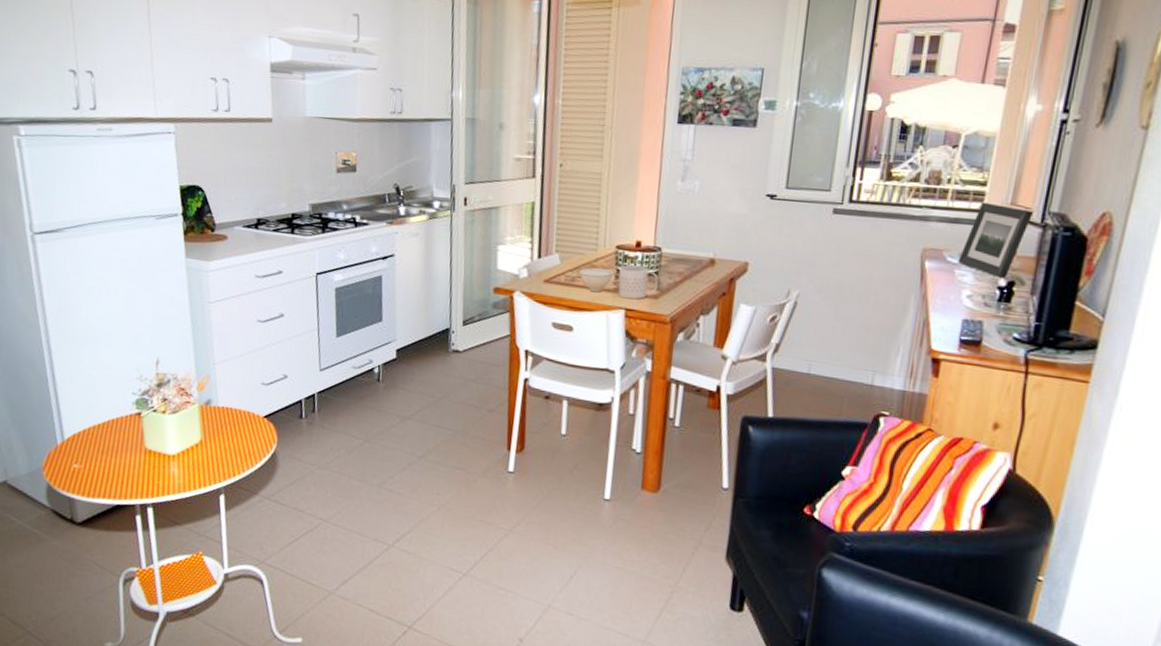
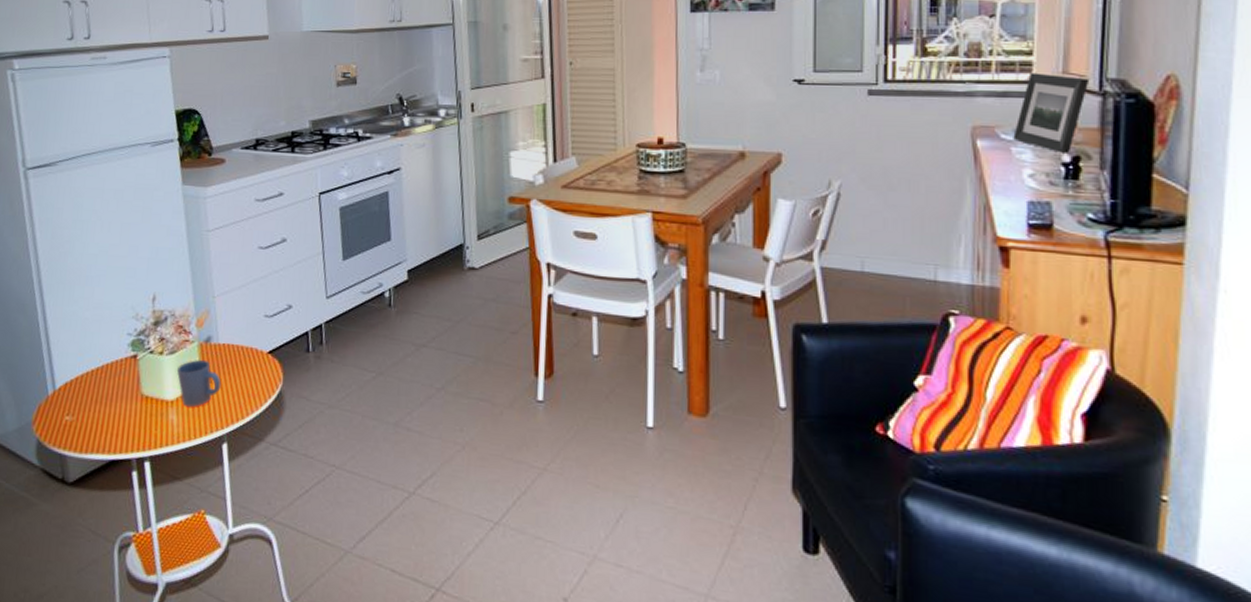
mug: none [179,419,220,463] -> present [177,359,222,408]
bowl: present [579,267,614,293] -> none [599,169,636,196]
mug: present [618,265,658,300] -> none [641,164,685,201]

